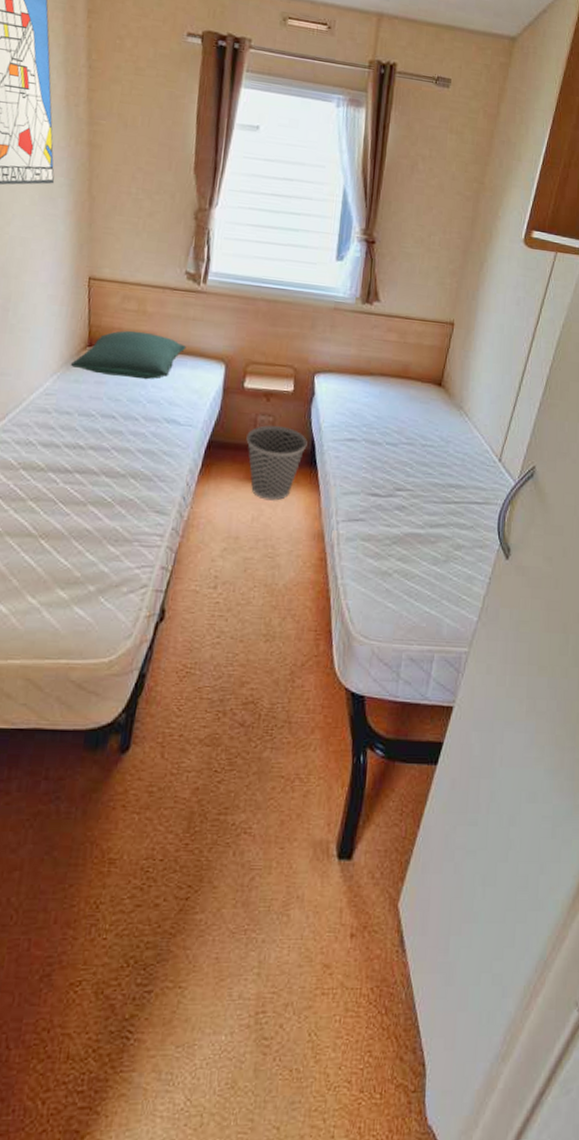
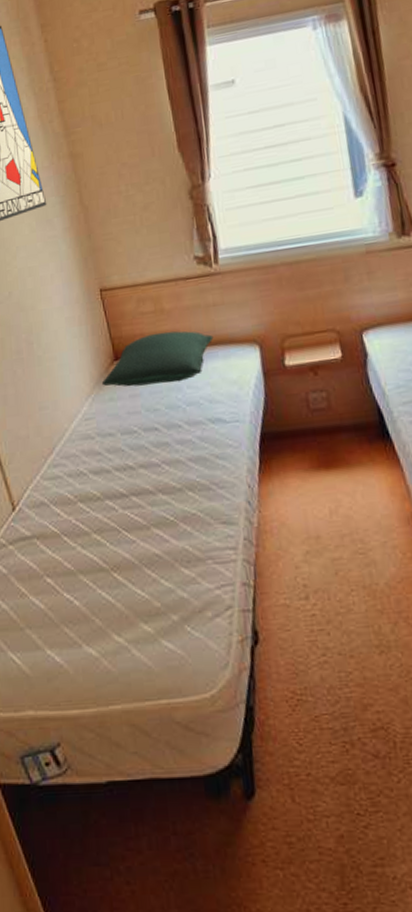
wastebasket: present [246,425,308,501] -> none [301,399,374,489]

